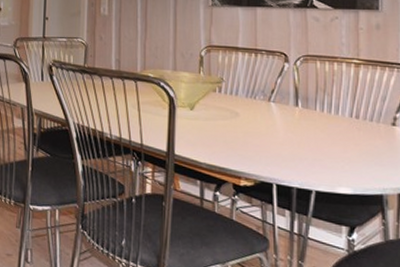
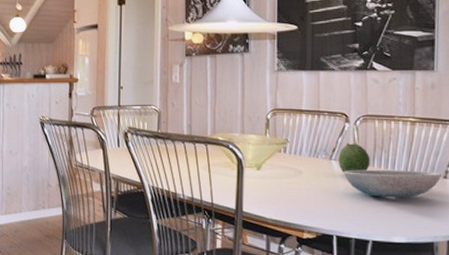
fruit: none [277,83,312,116] -> present [338,142,370,173]
dish: none [284,113,391,146] -> present [344,169,443,198]

